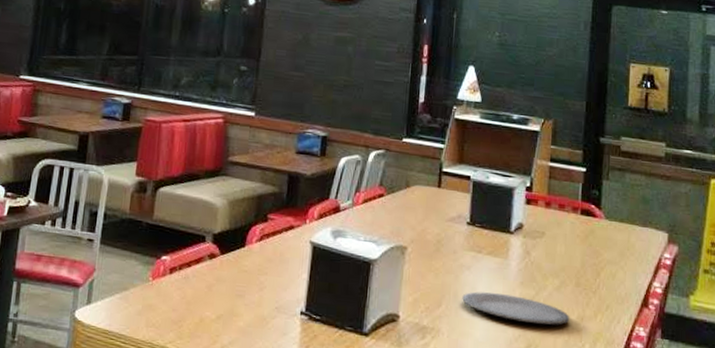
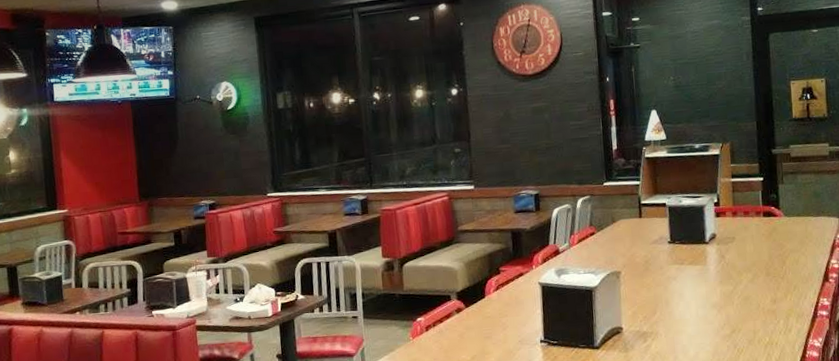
plate: present [462,291,570,325] -> none [673,293,765,314]

